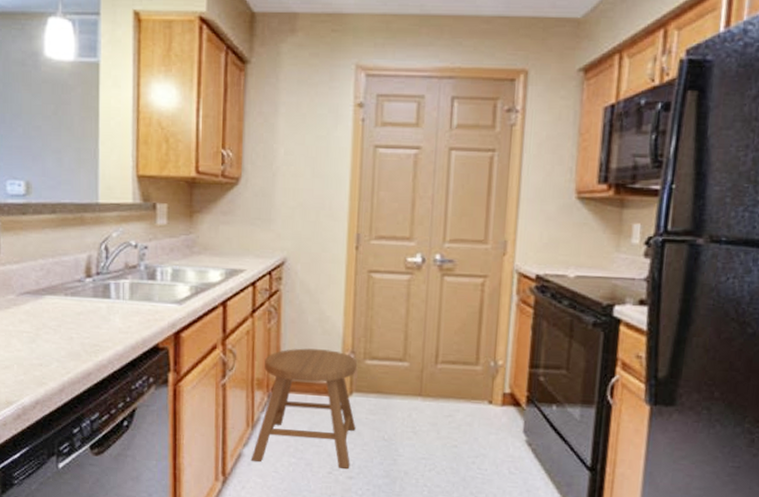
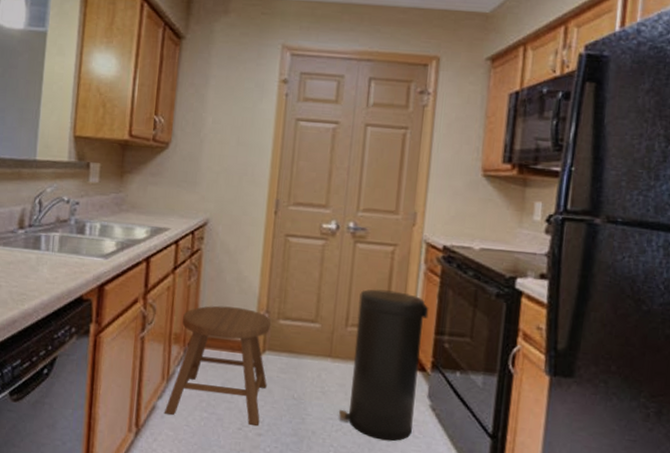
pedal bin: none [431,324,523,479] -> present [338,289,429,441]

